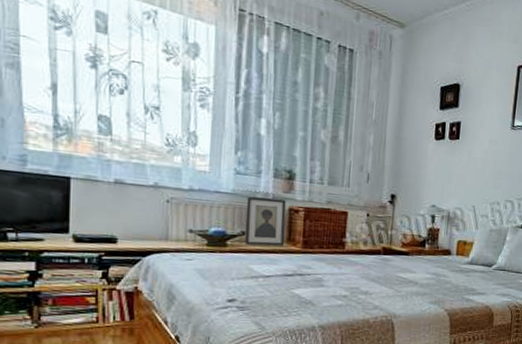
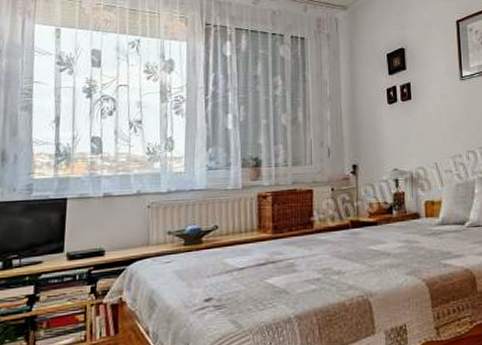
picture frame: present [245,196,286,246] -> none [218,187,256,239]

